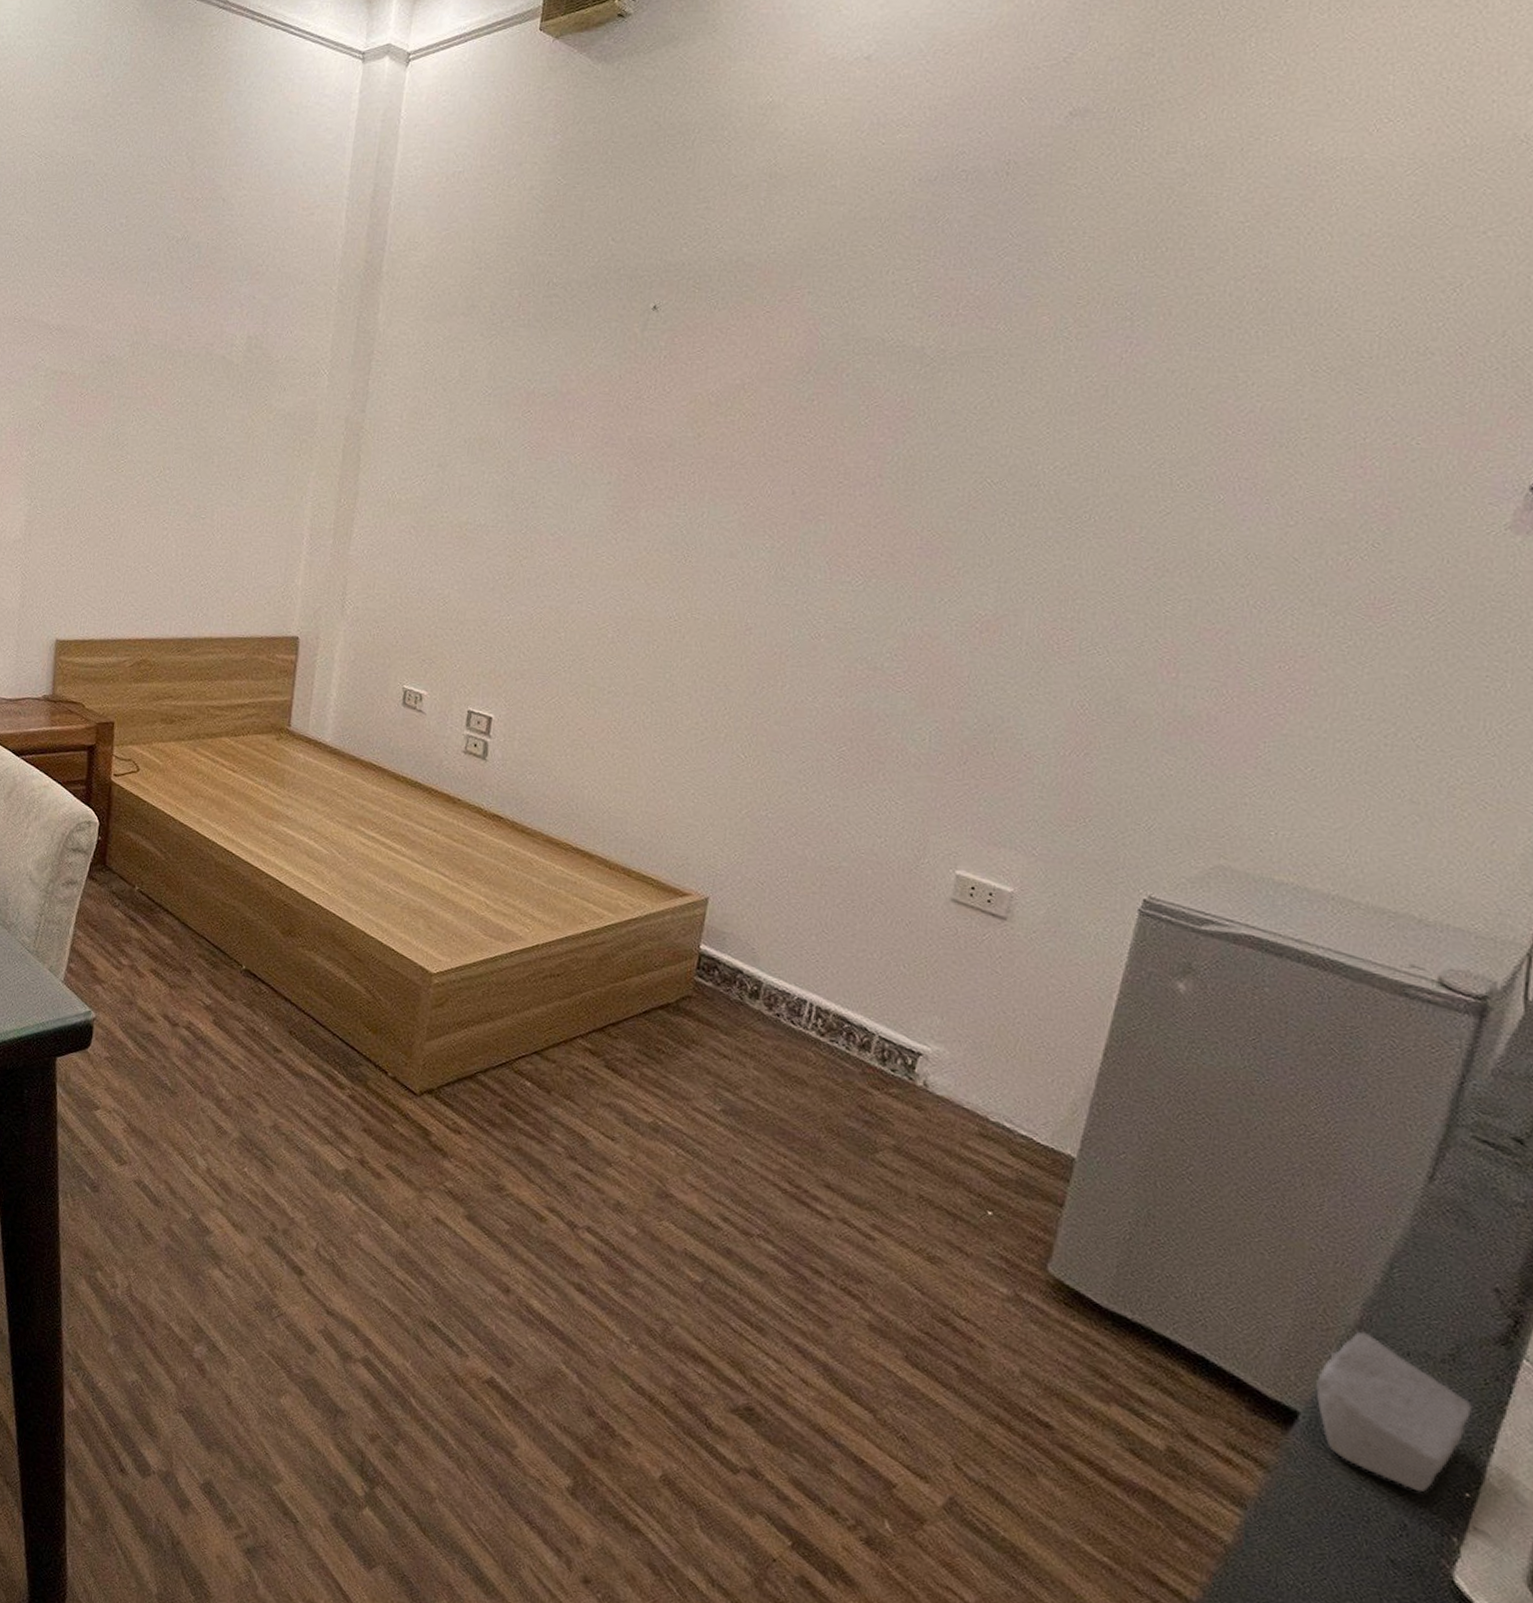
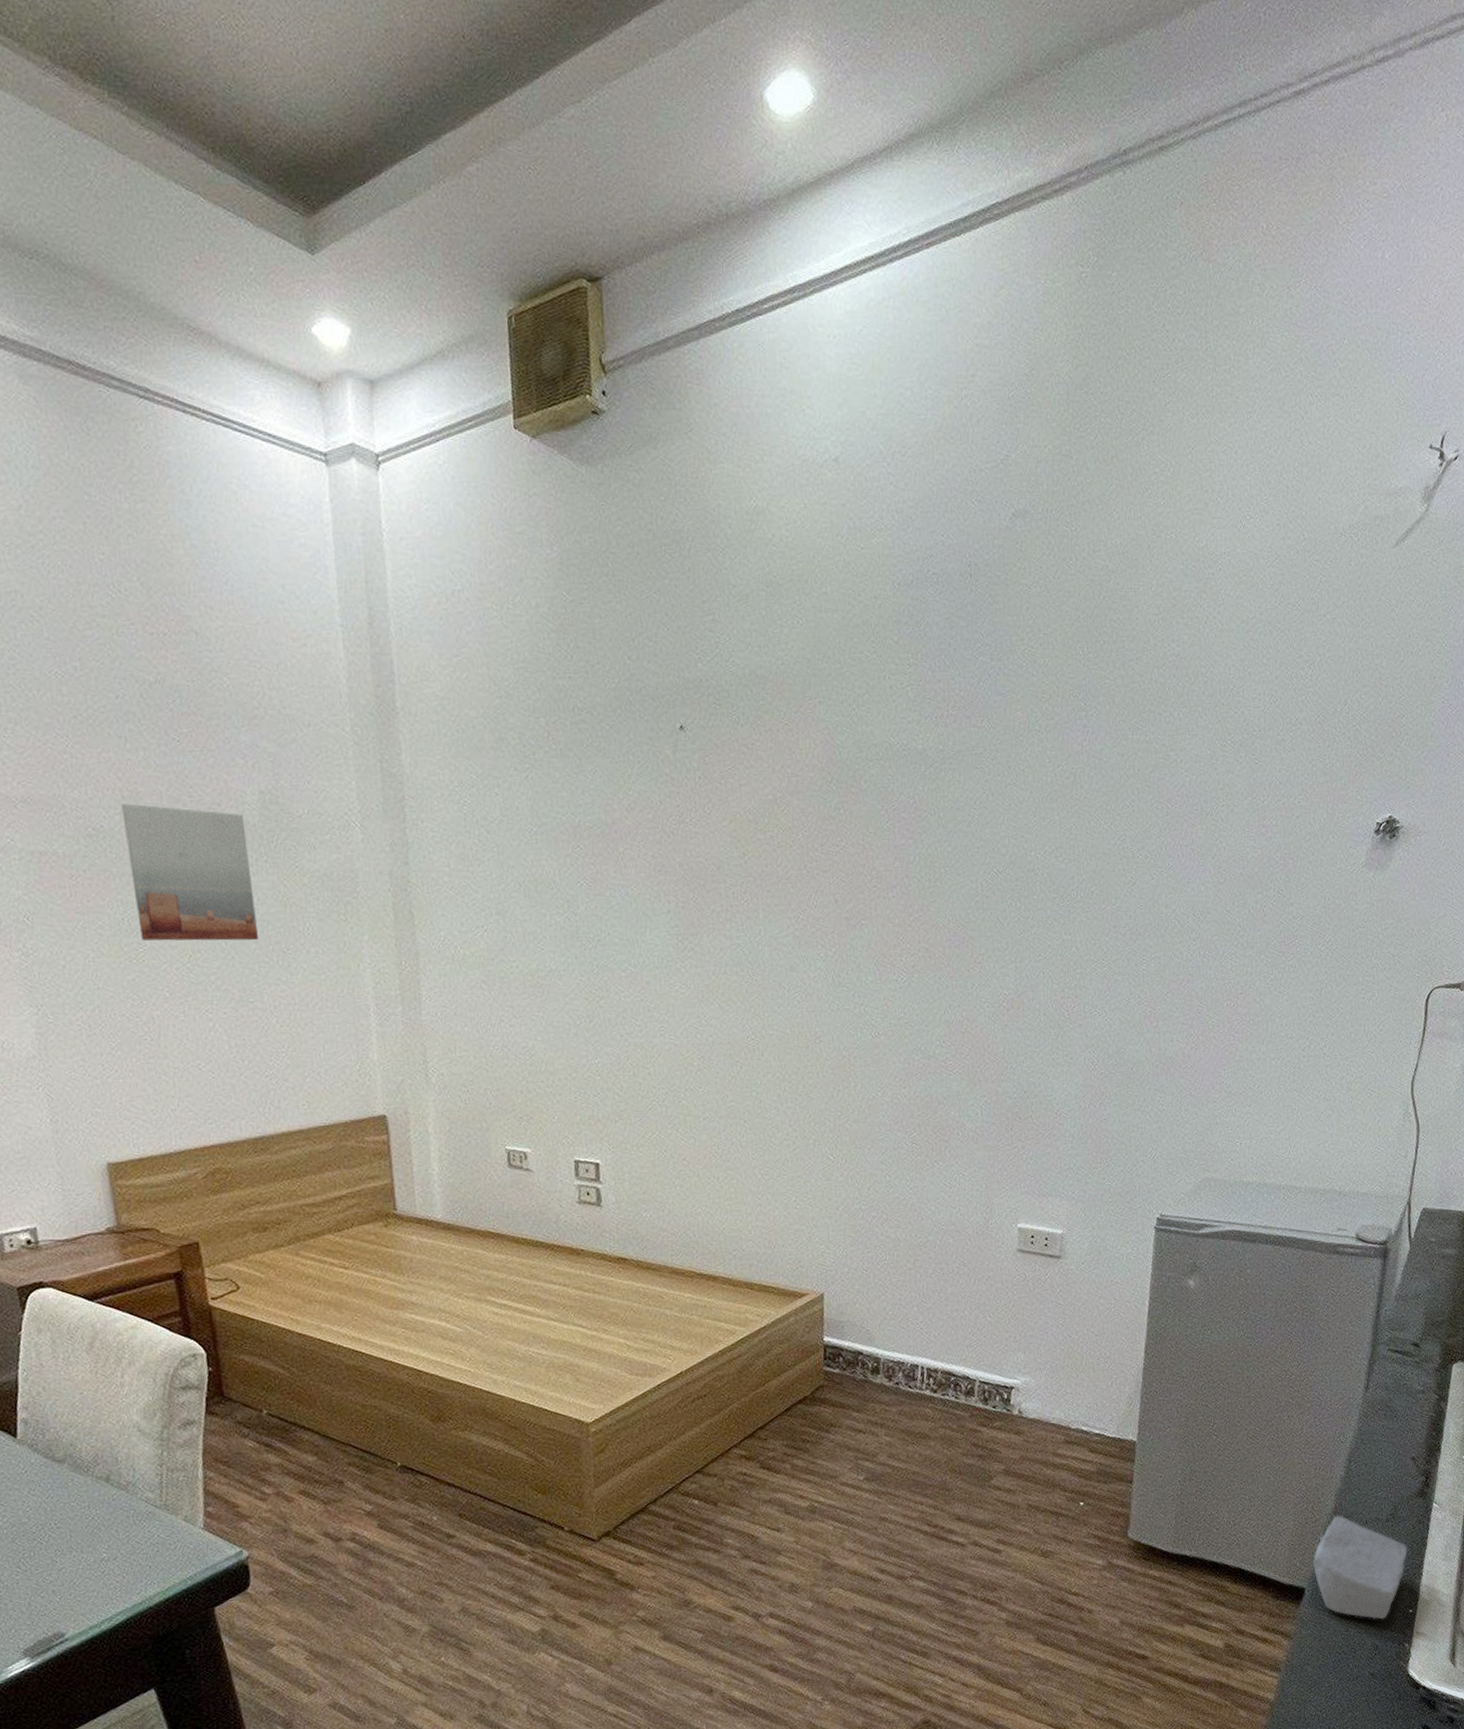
wall art: none [124,337,230,465] -> present [121,803,258,941]

